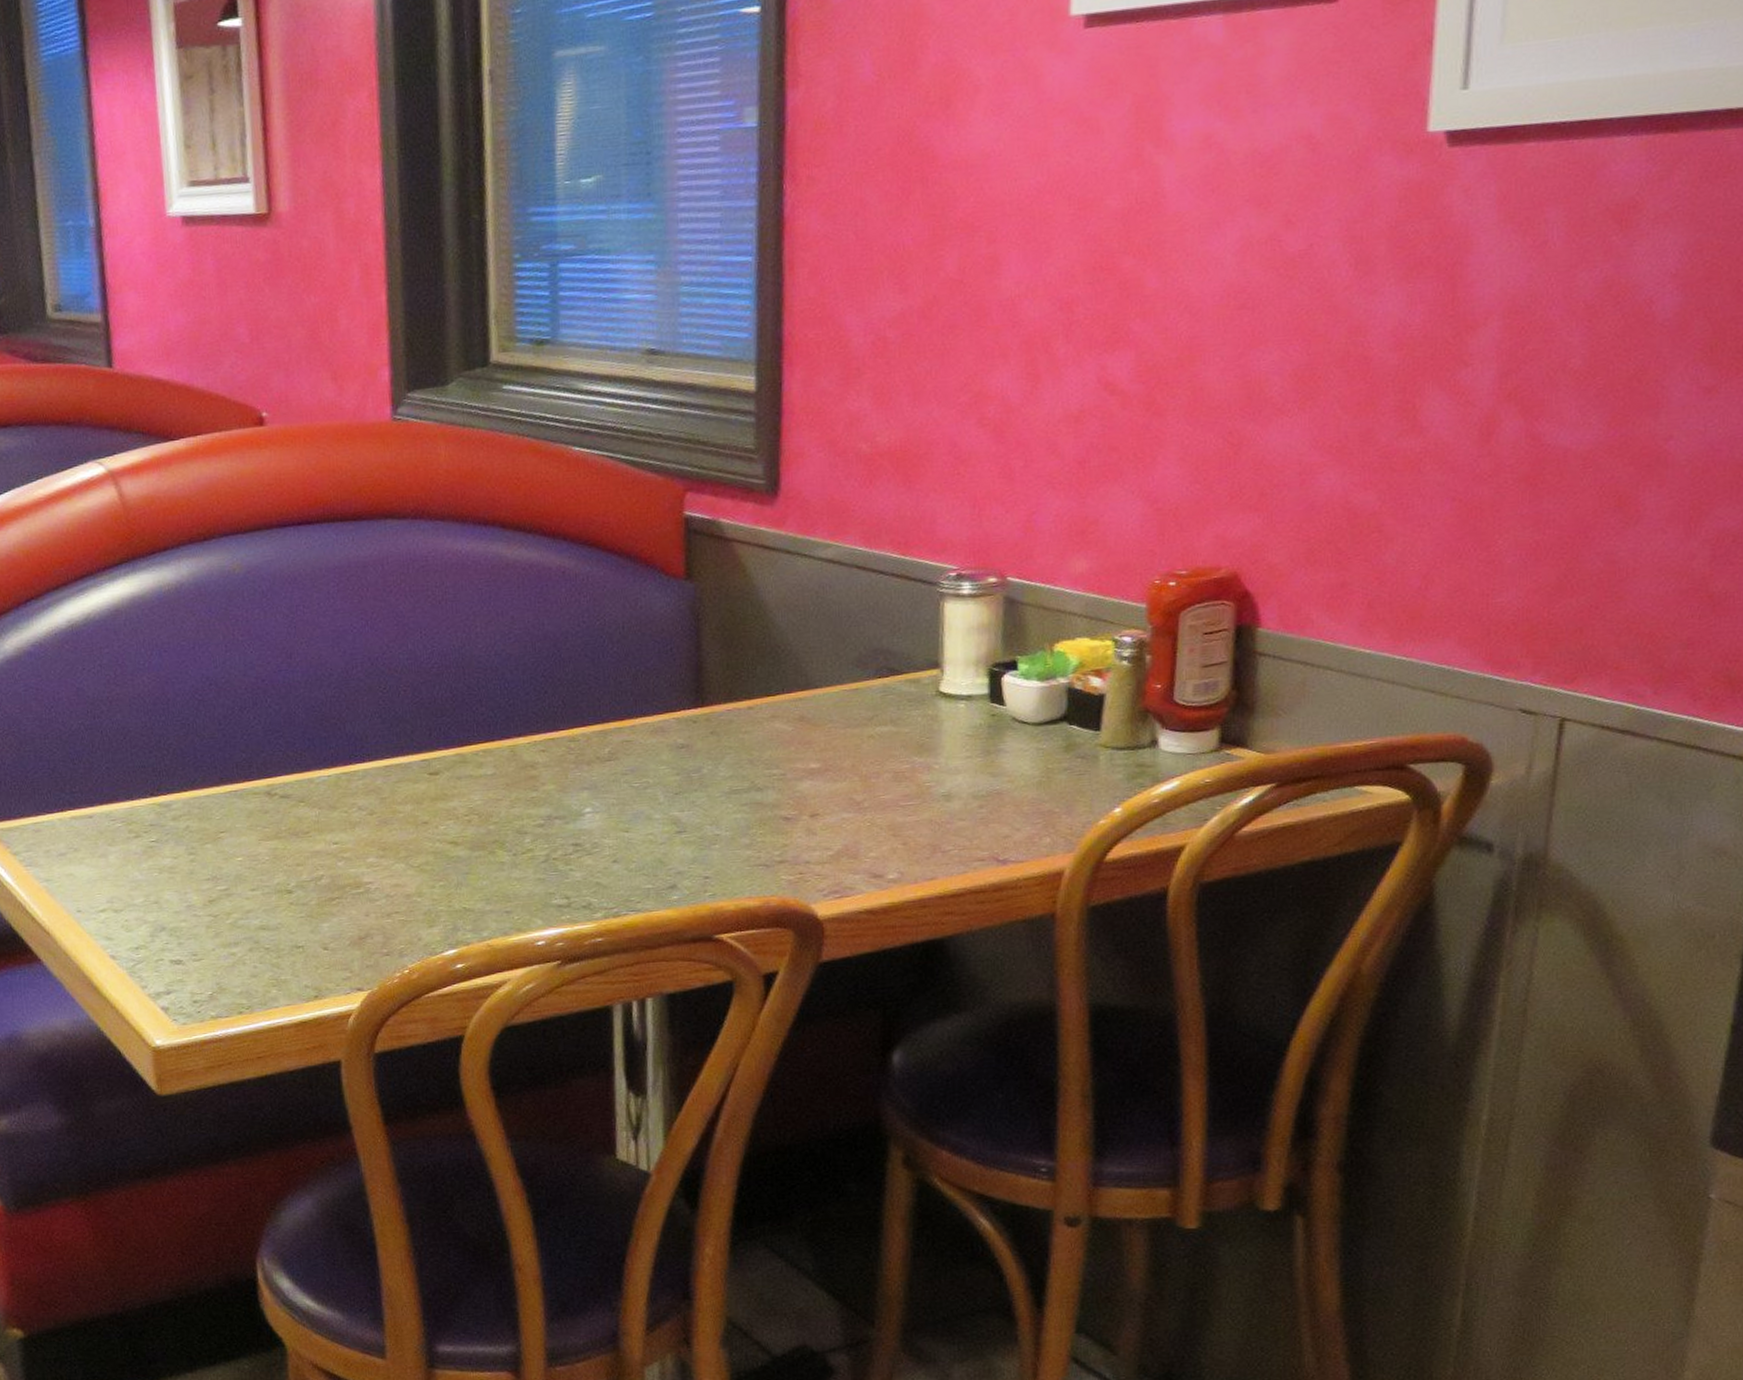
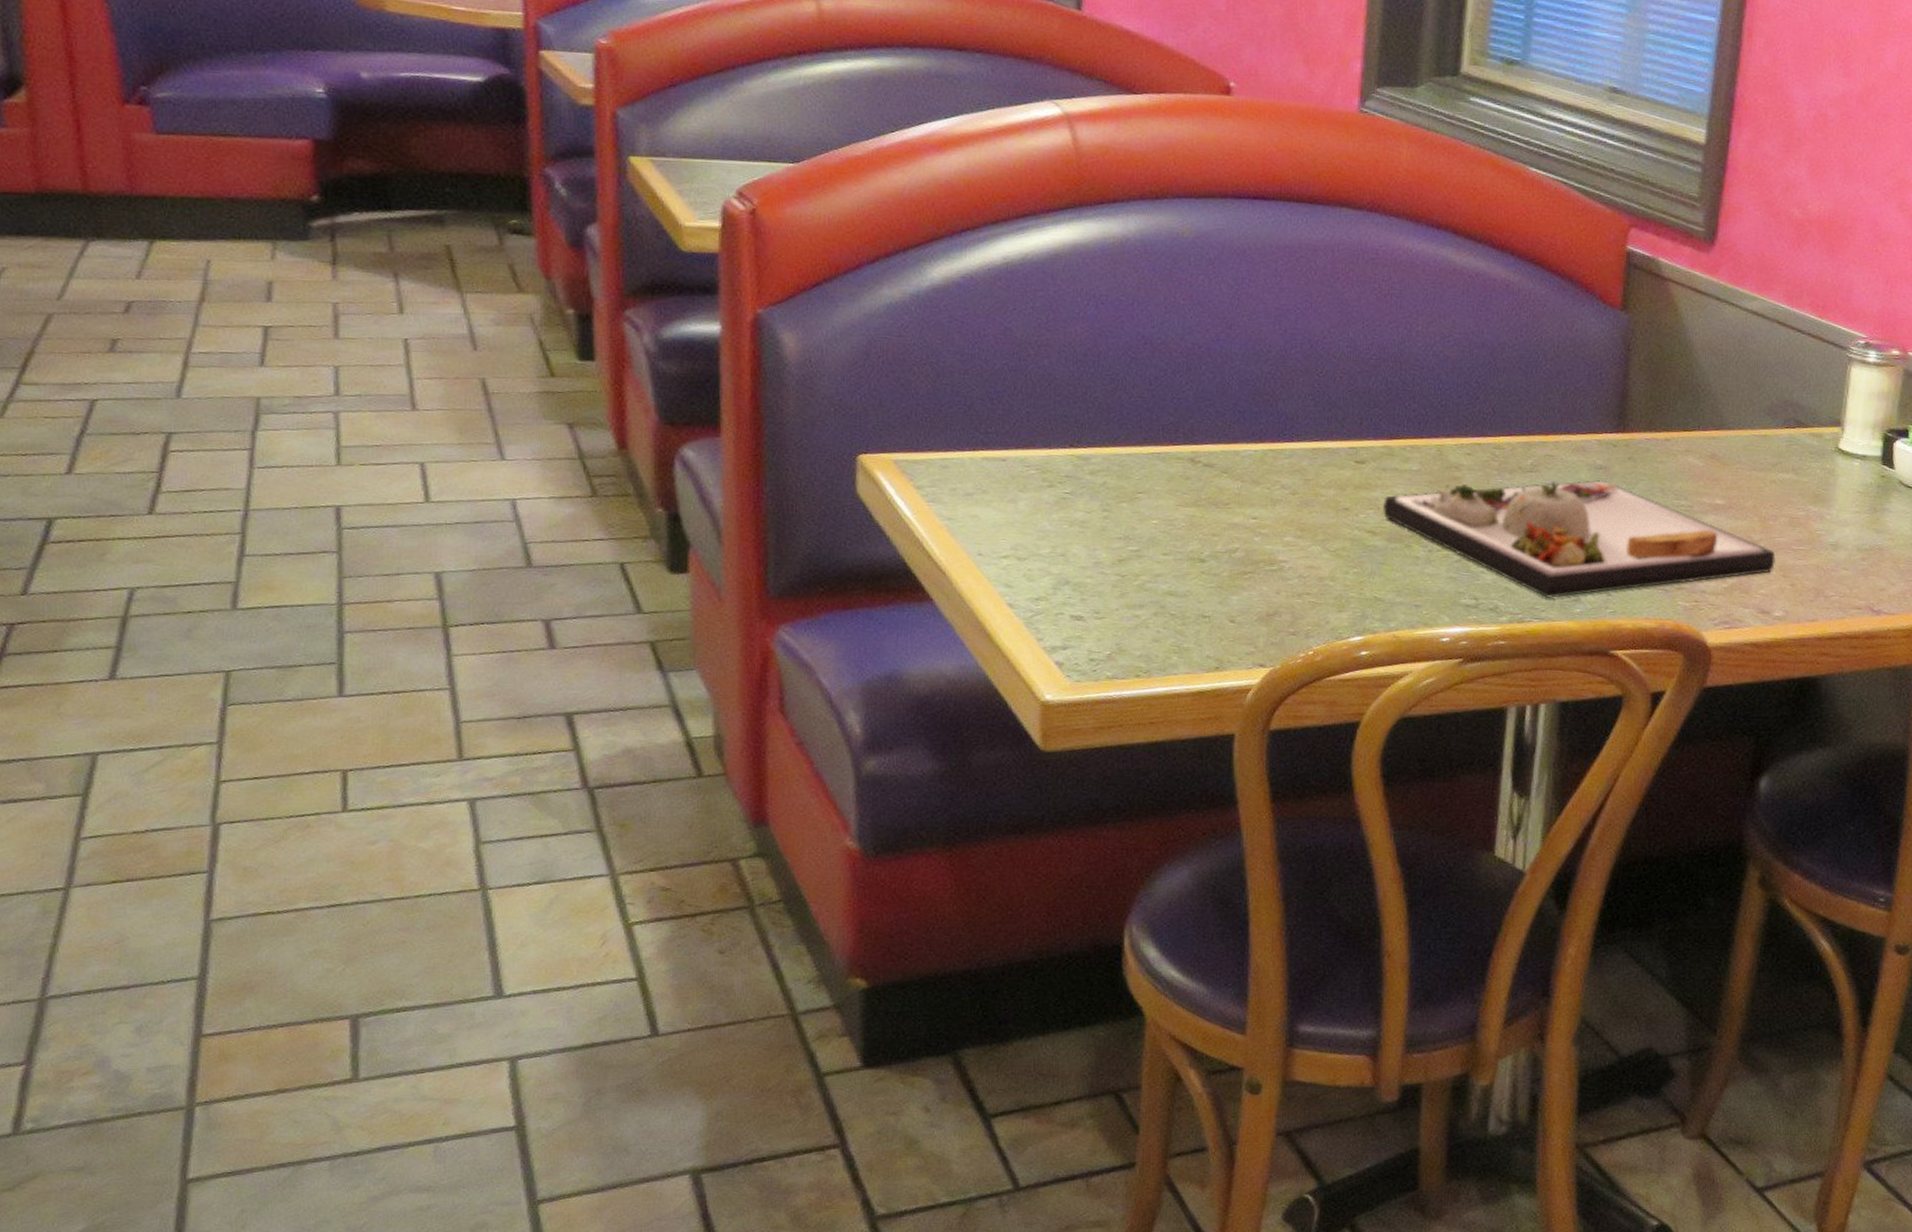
dinner plate: none [462,758,883,890] -> present [1383,479,1776,599]

